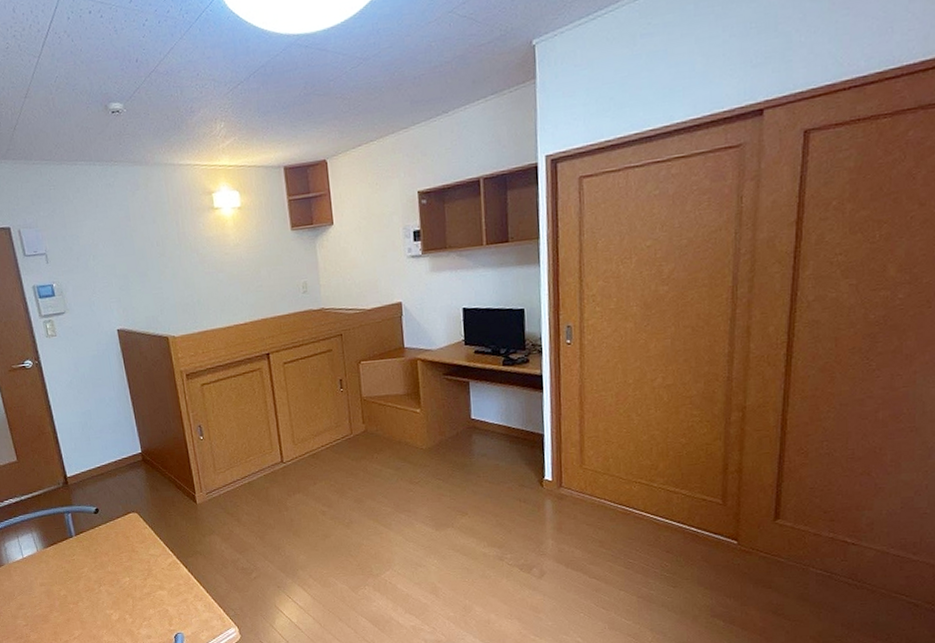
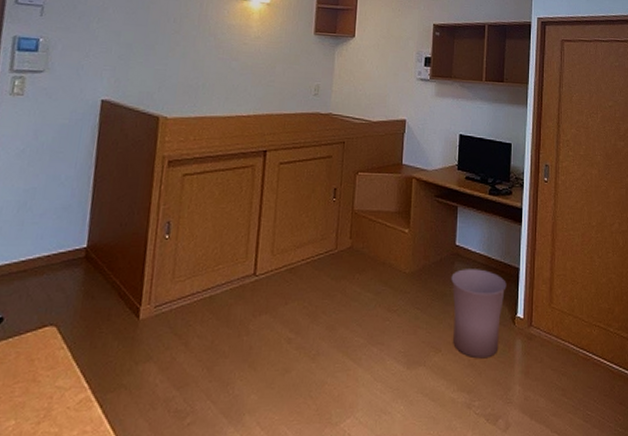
waste bin: none [470,439,531,519] -> present [451,269,507,359]

